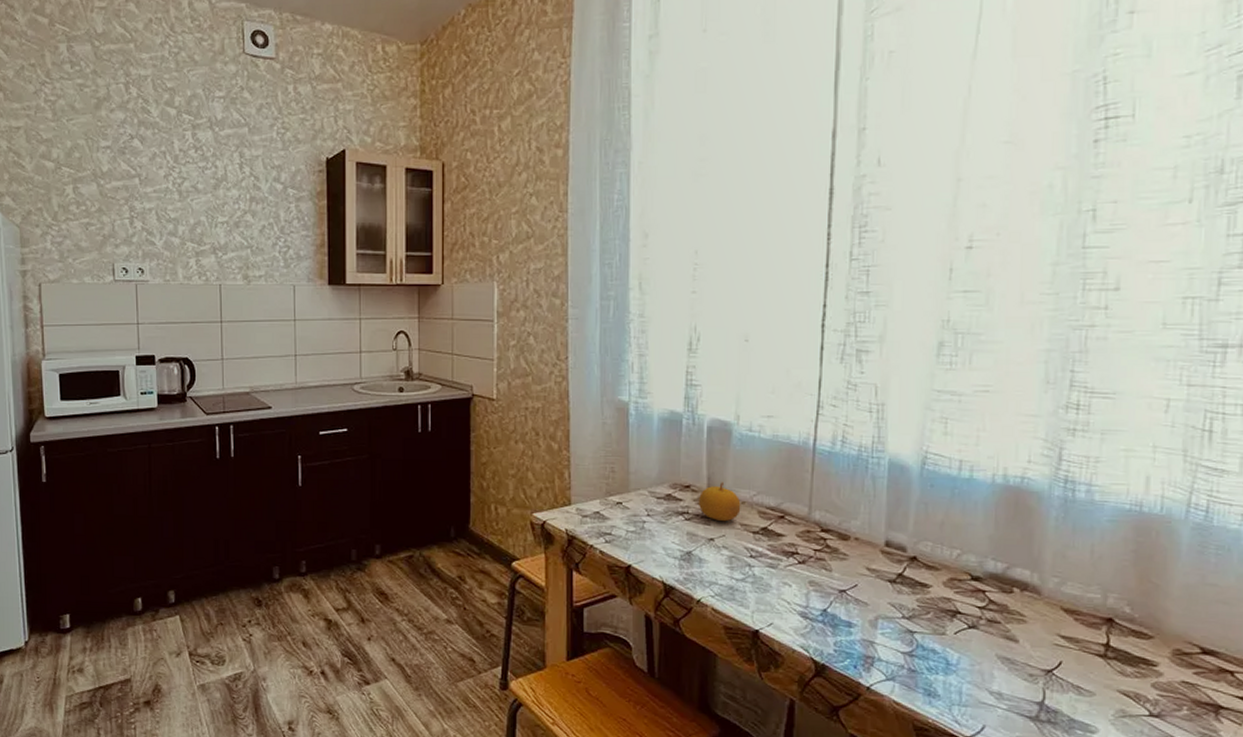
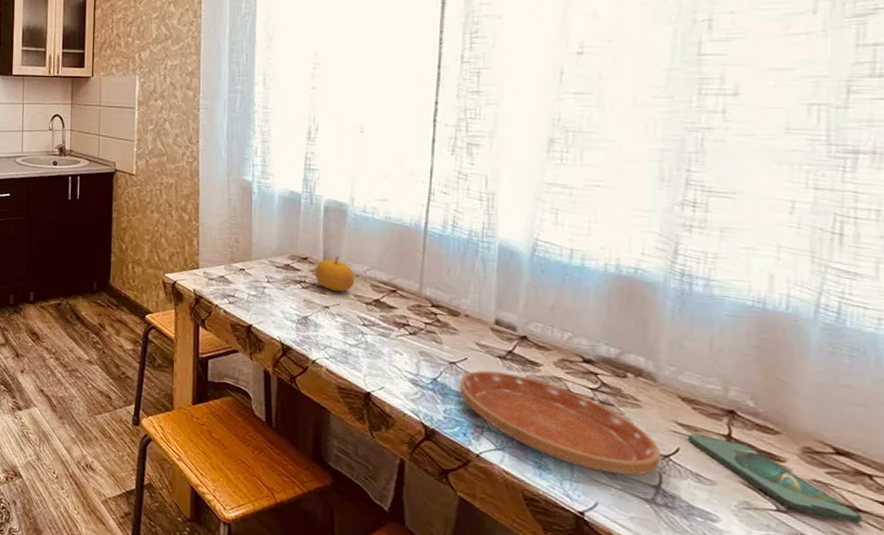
saucer: none [850,596,1045,694] -> present [460,370,661,476]
smartphone: none [1070,646,1224,721] -> present [688,434,862,524]

